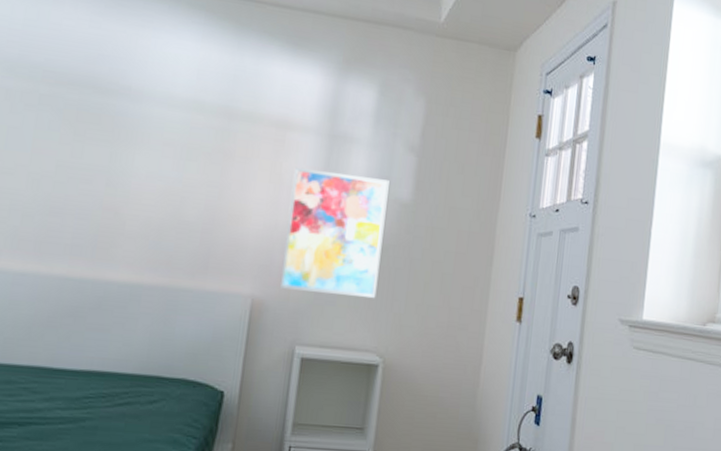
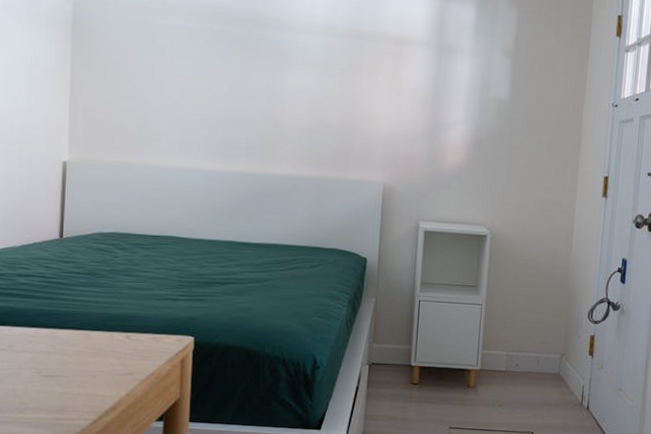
wall art: present [279,167,390,299] -> none [404,76,489,182]

